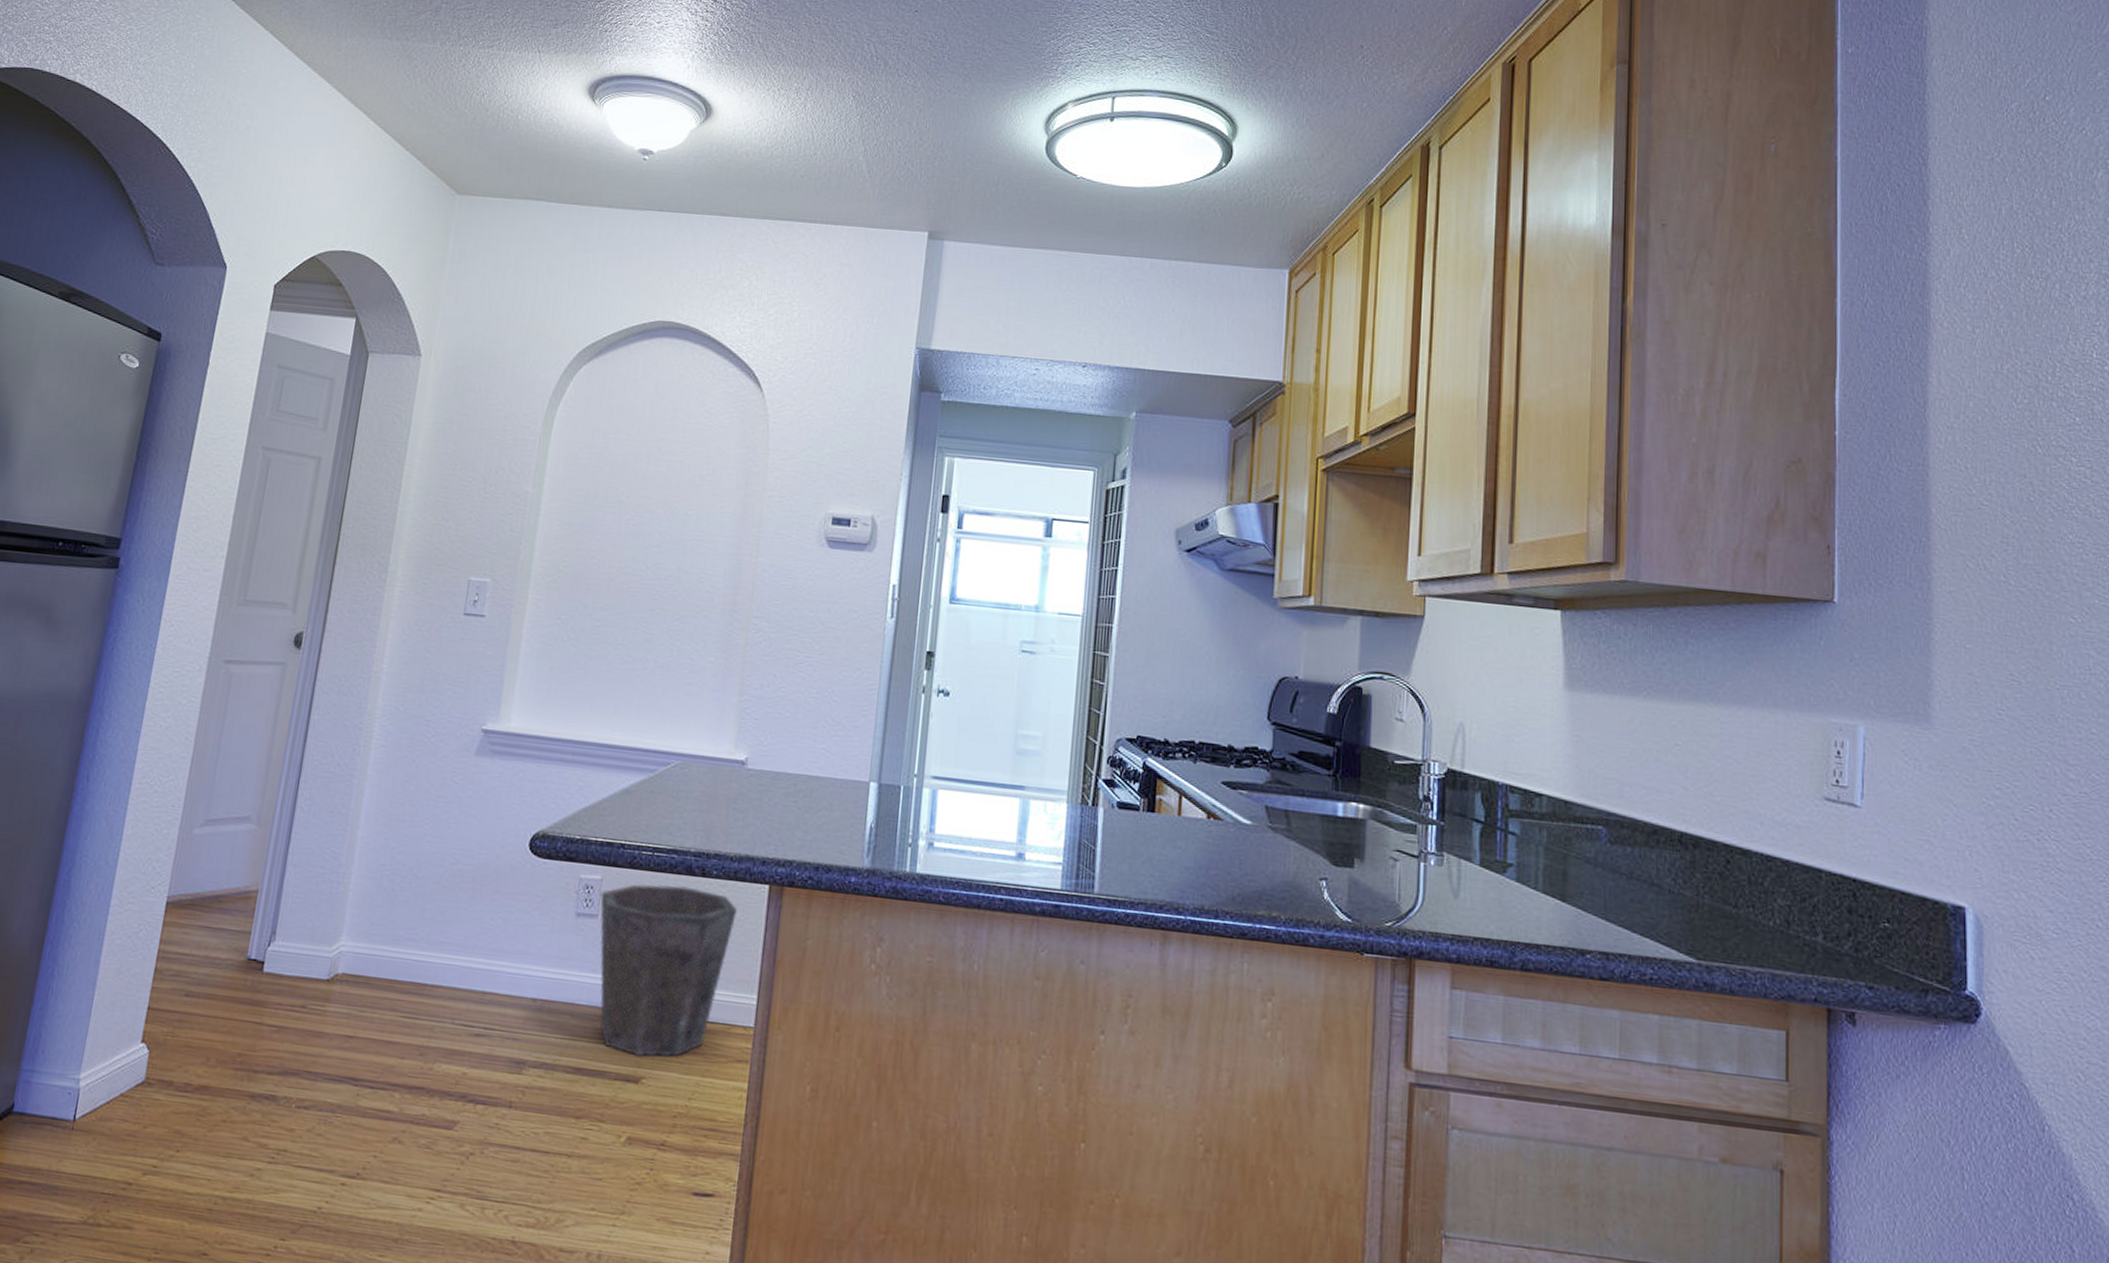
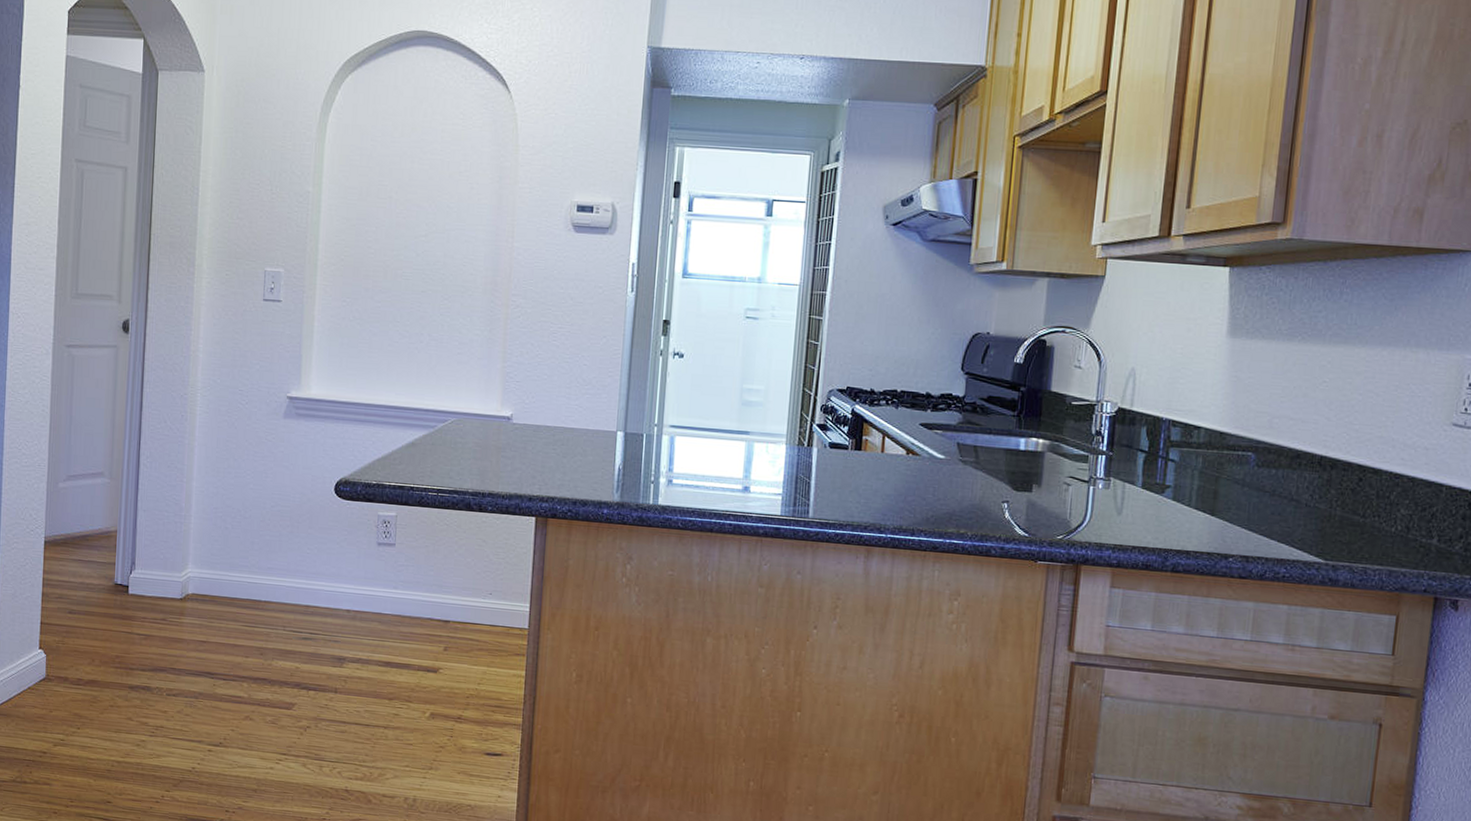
waste bin: present [600,884,737,1058] -> none [396,519,510,653]

